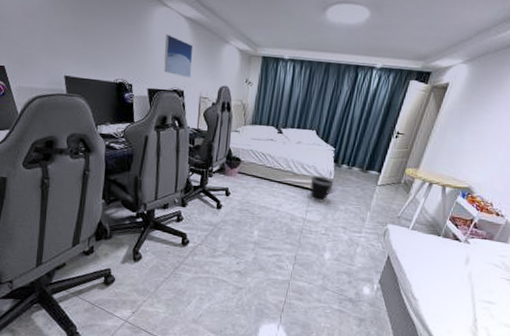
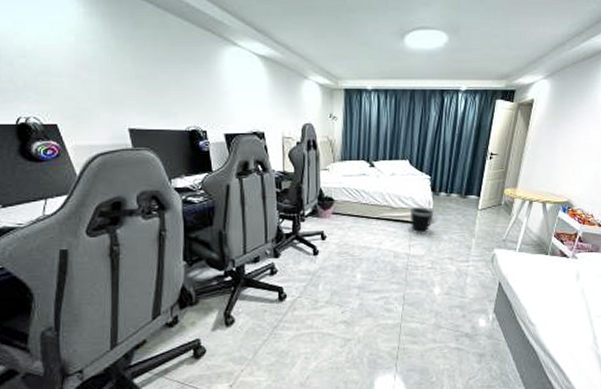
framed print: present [164,34,193,78] -> none [238,74,271,118]

